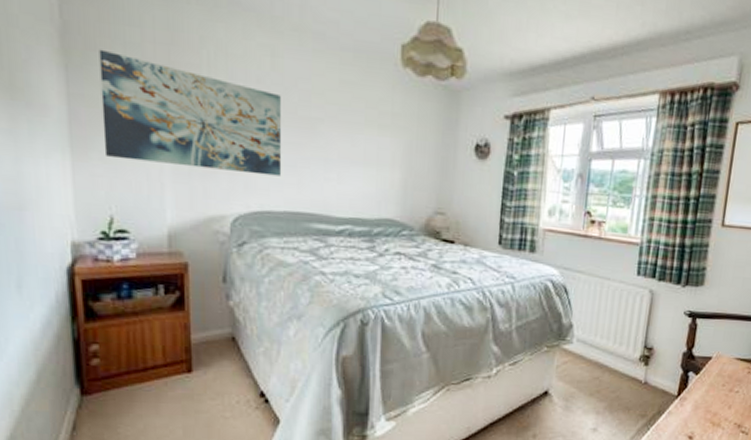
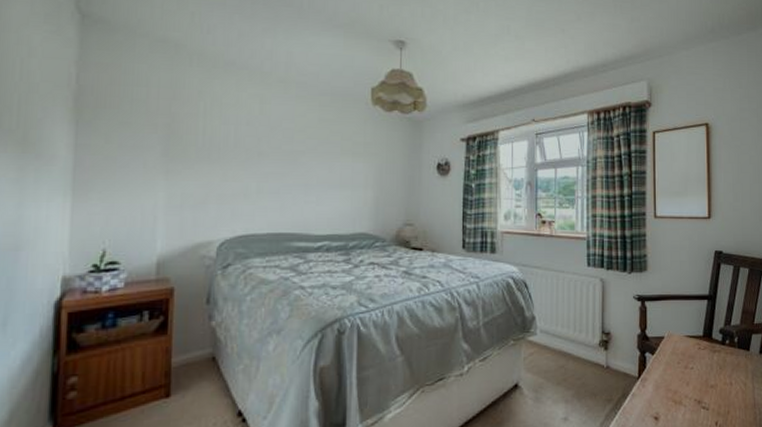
wall art: present [99,49,282,176] -> none [103,106,267,203]

